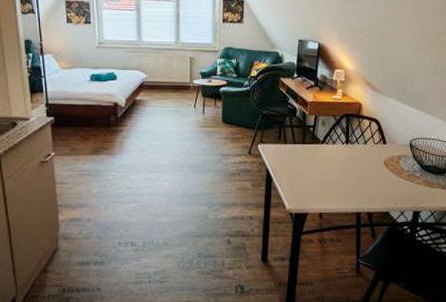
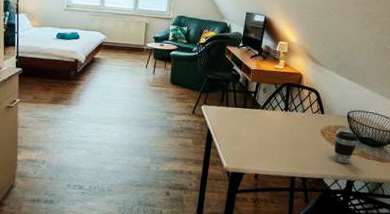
coffee cup: none [398,160,422,194] -> present [334,131,358,163]

